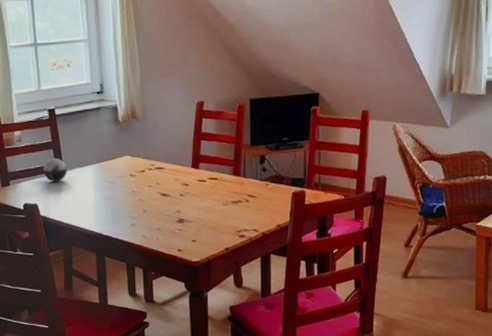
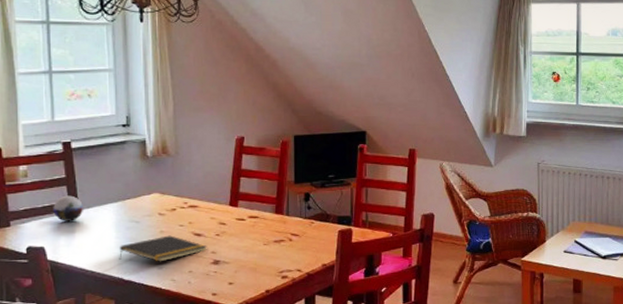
notepad: none [98,195,173,220] -> present [119,235,207,262]

